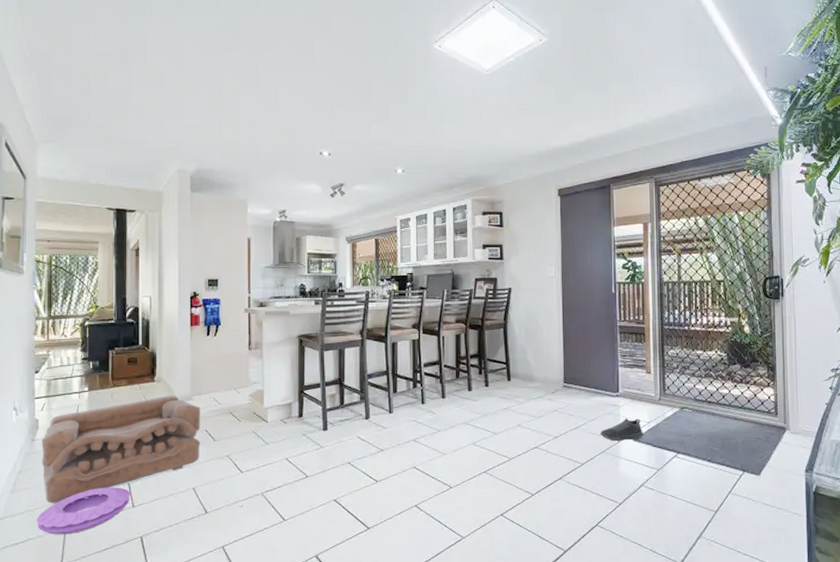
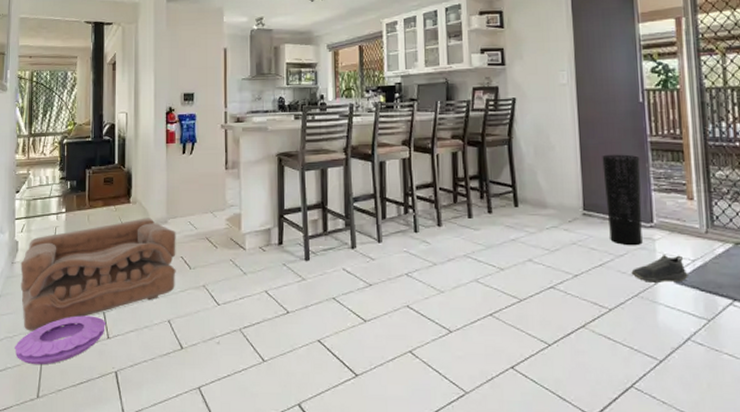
umbrella stand: none [580,336,611,412] -> present [602,154,643,246]

